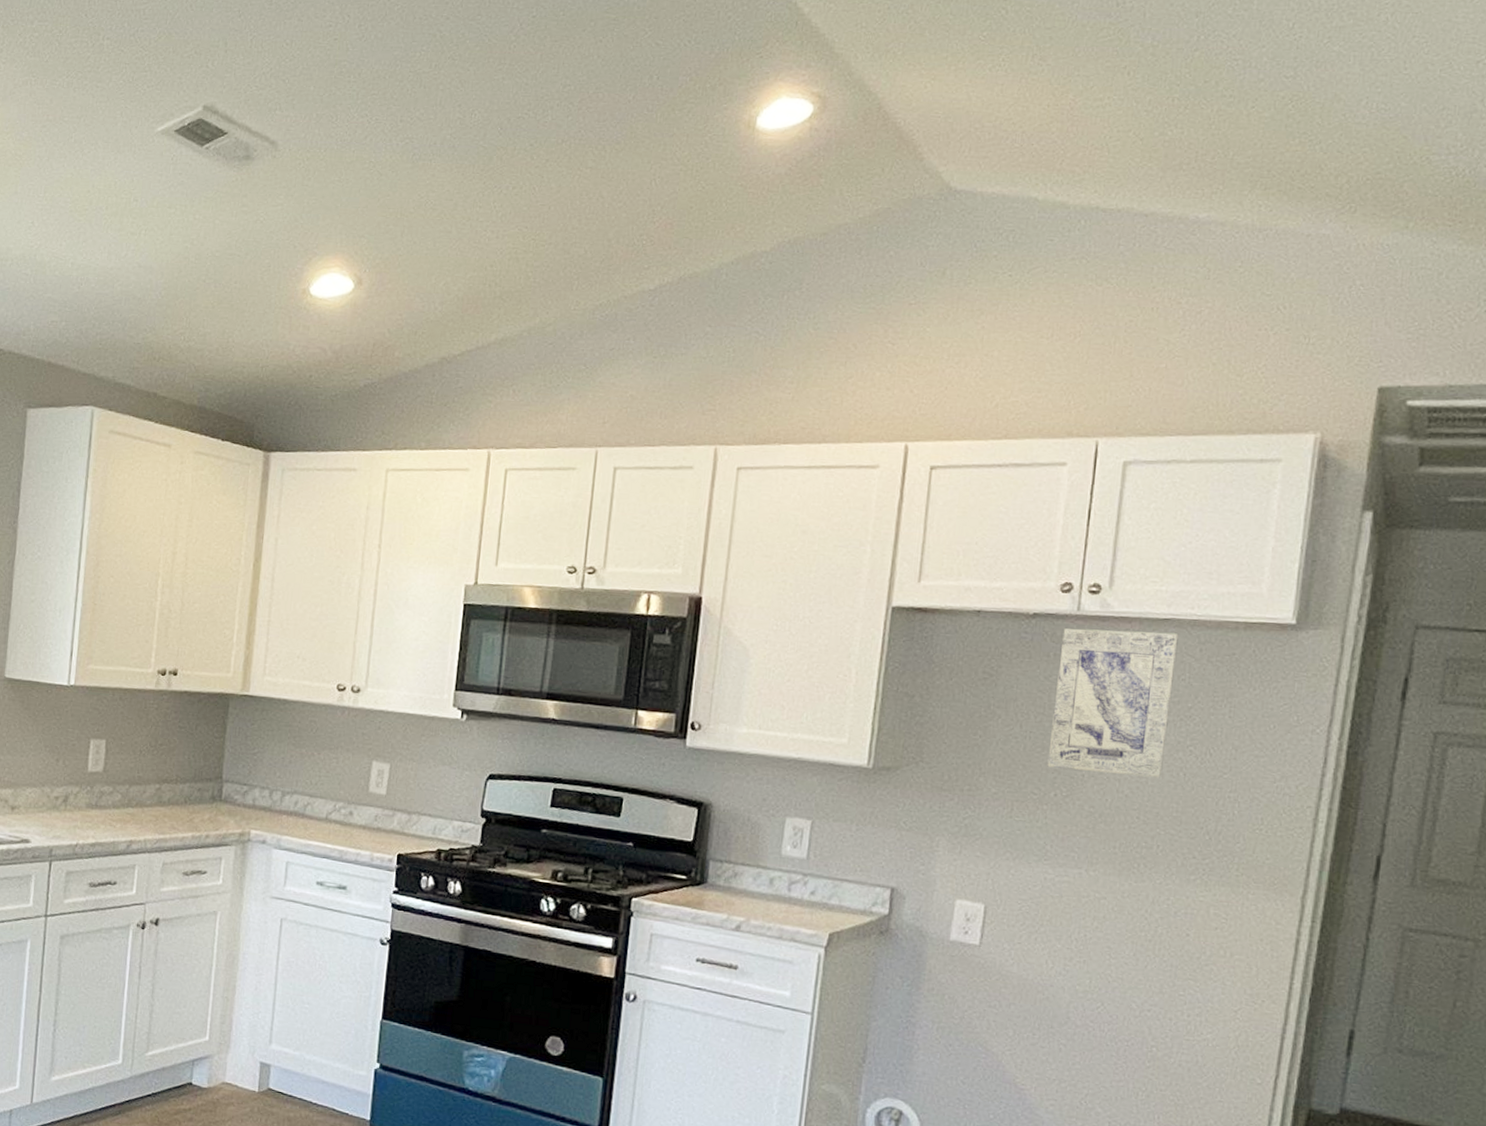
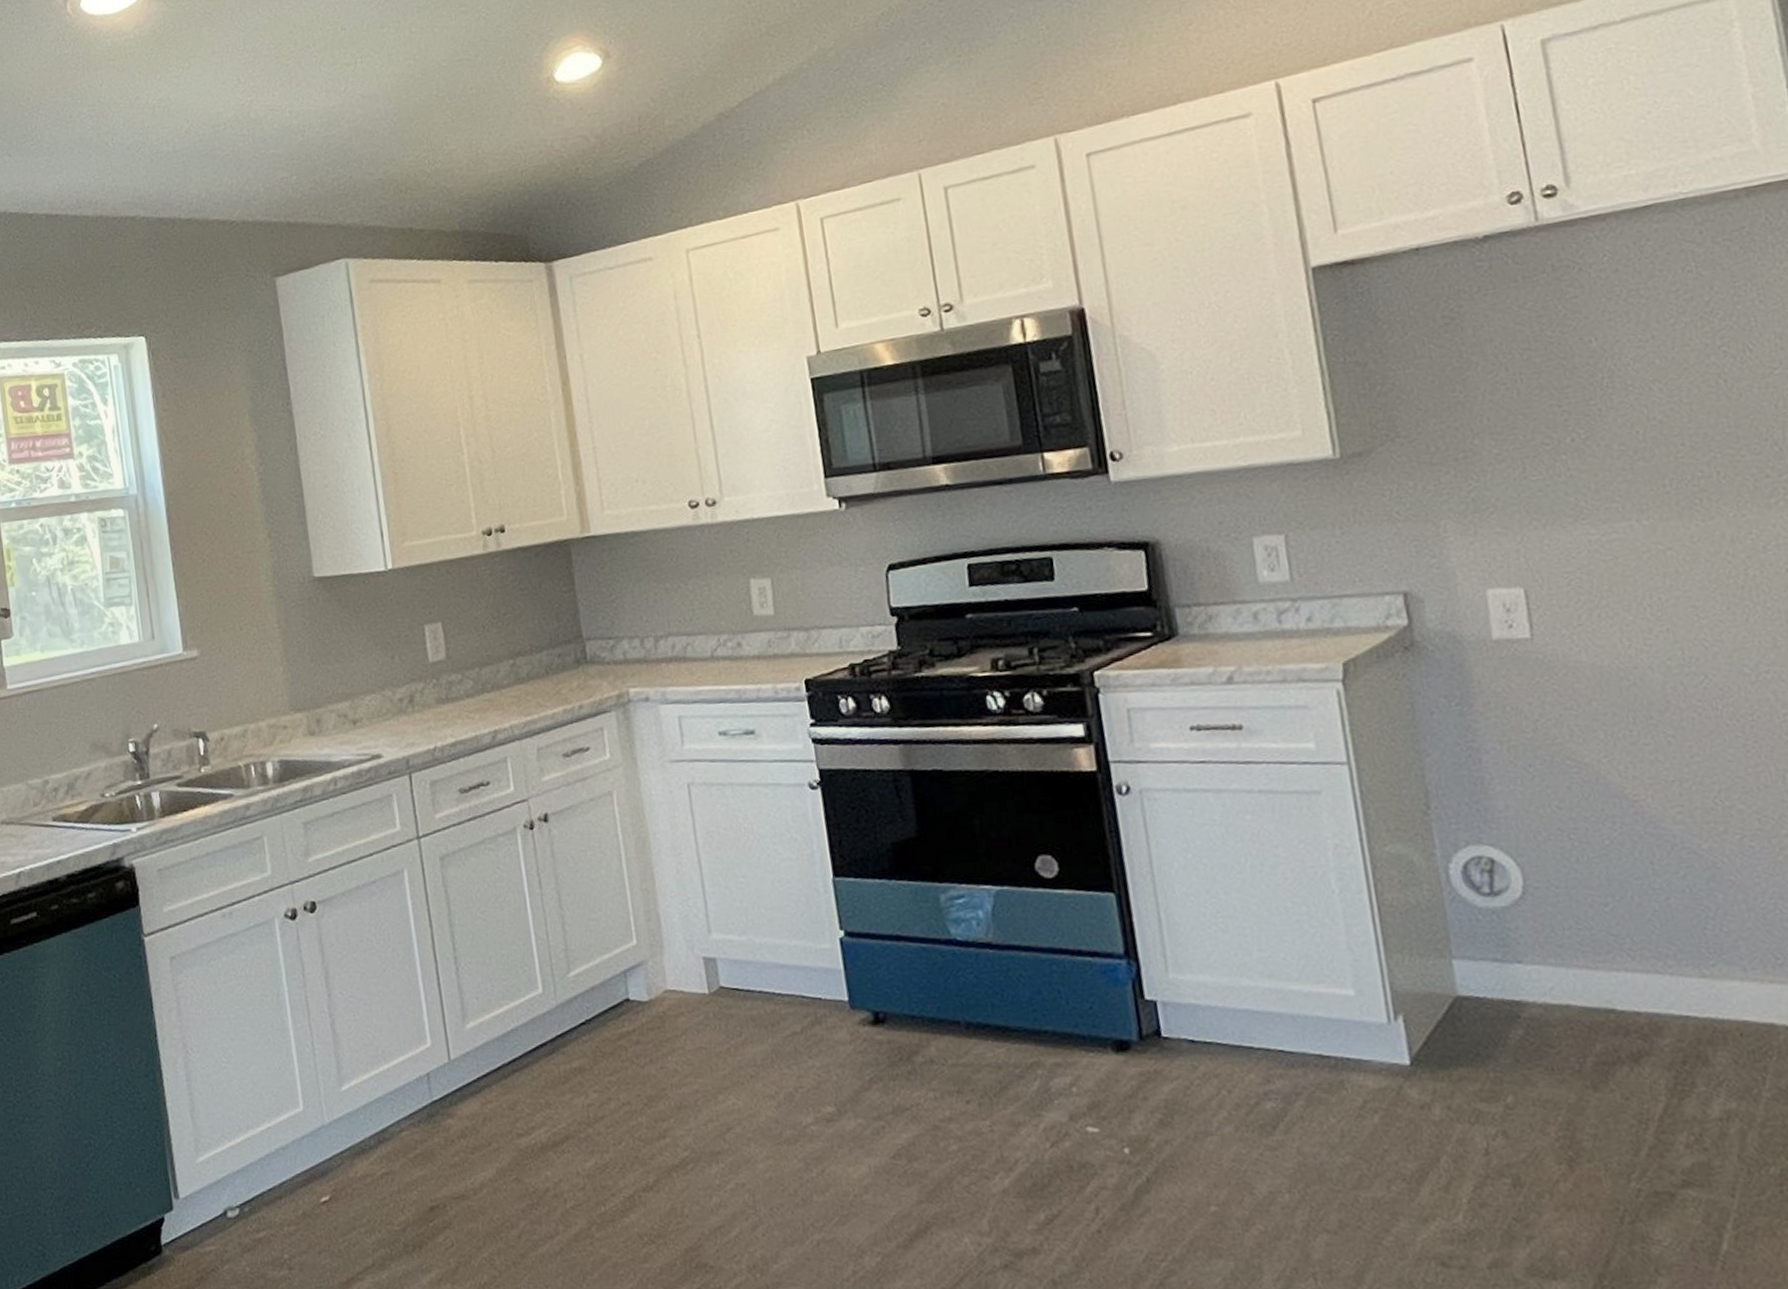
wall art: present [1047,628,1179,778] -> none [1525,219,1698,409]

